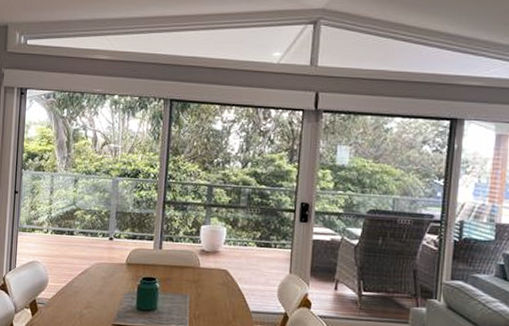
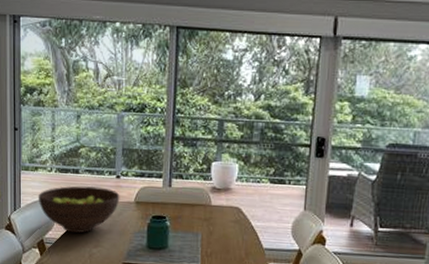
fruit bowl: none [33,247,112,294] -> present [39,185,120,234]

